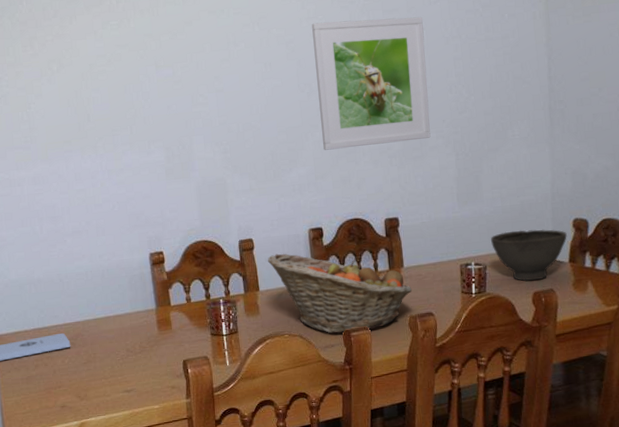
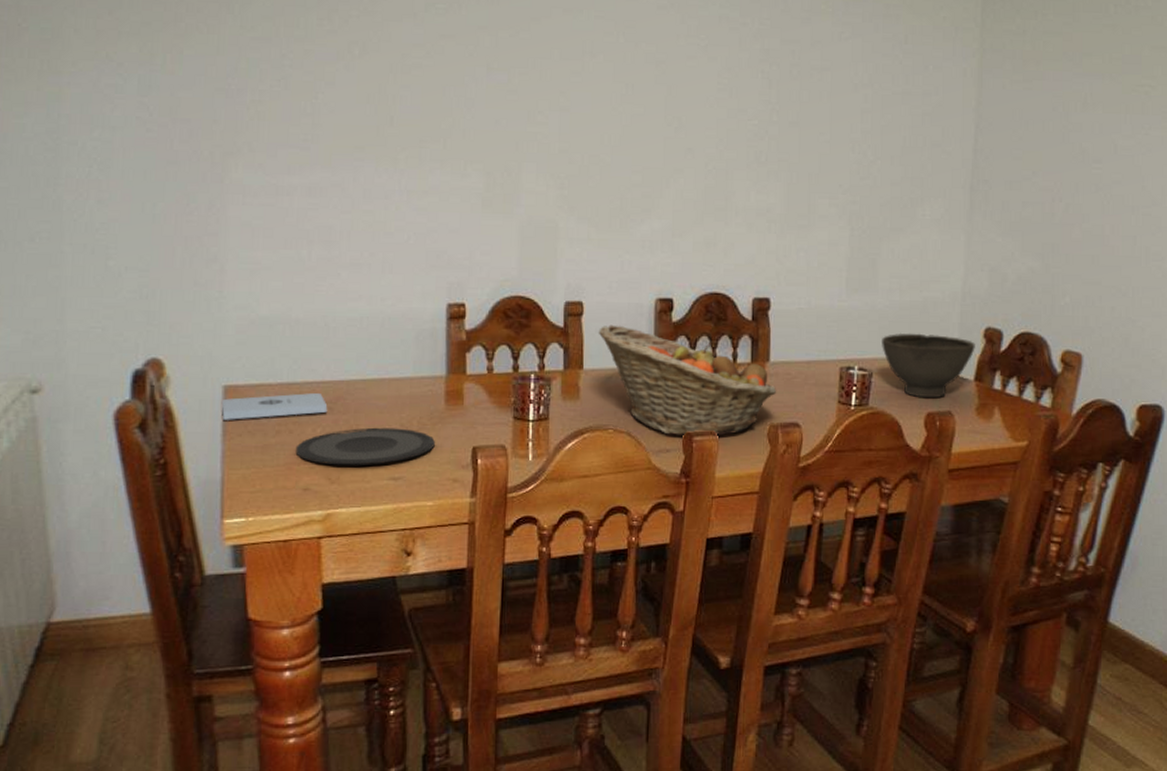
plate: none [51,352,155,387] -> present [295,427,436,466]
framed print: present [312,16,431,150] -> none [687,43,828,205]

